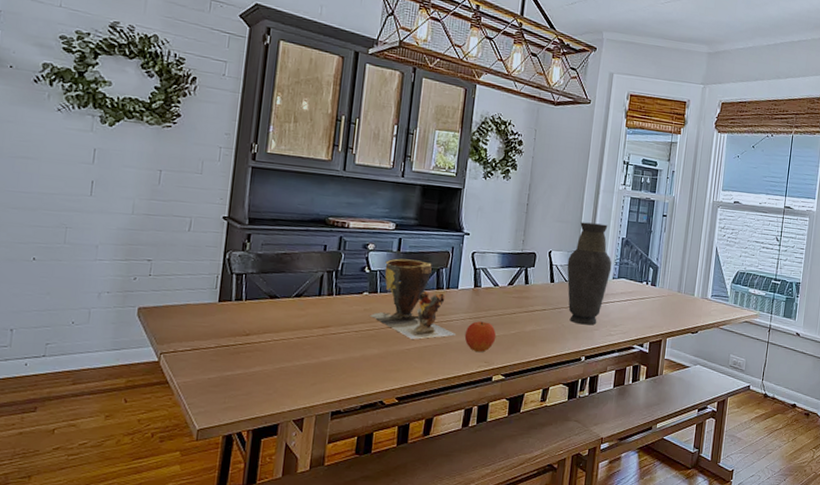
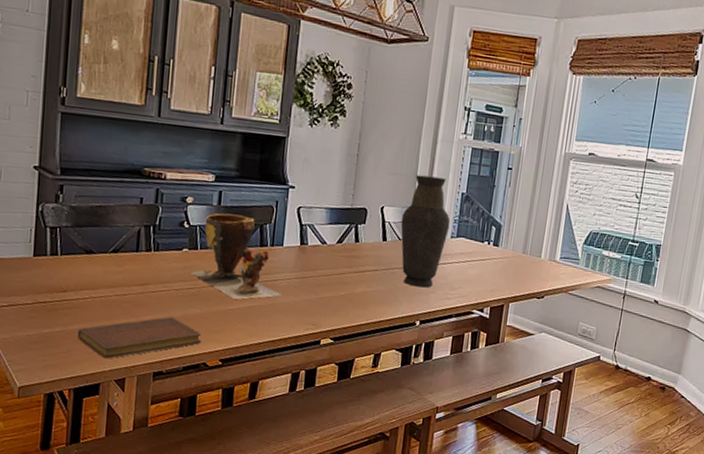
notebook: none [259,358,379,400] -> present [78,317,202,359]
fruit: present [464,321,497,353] -> none [290,281,325,315]

